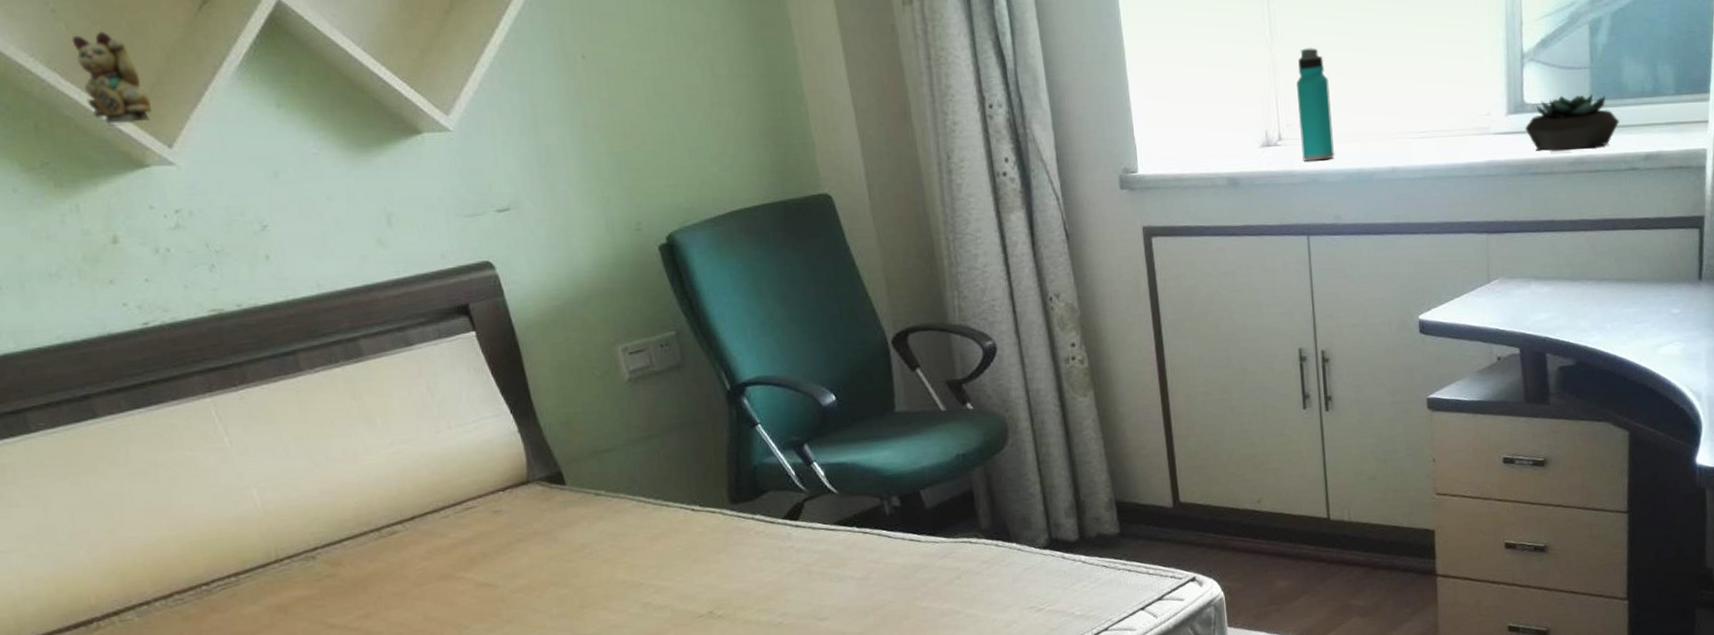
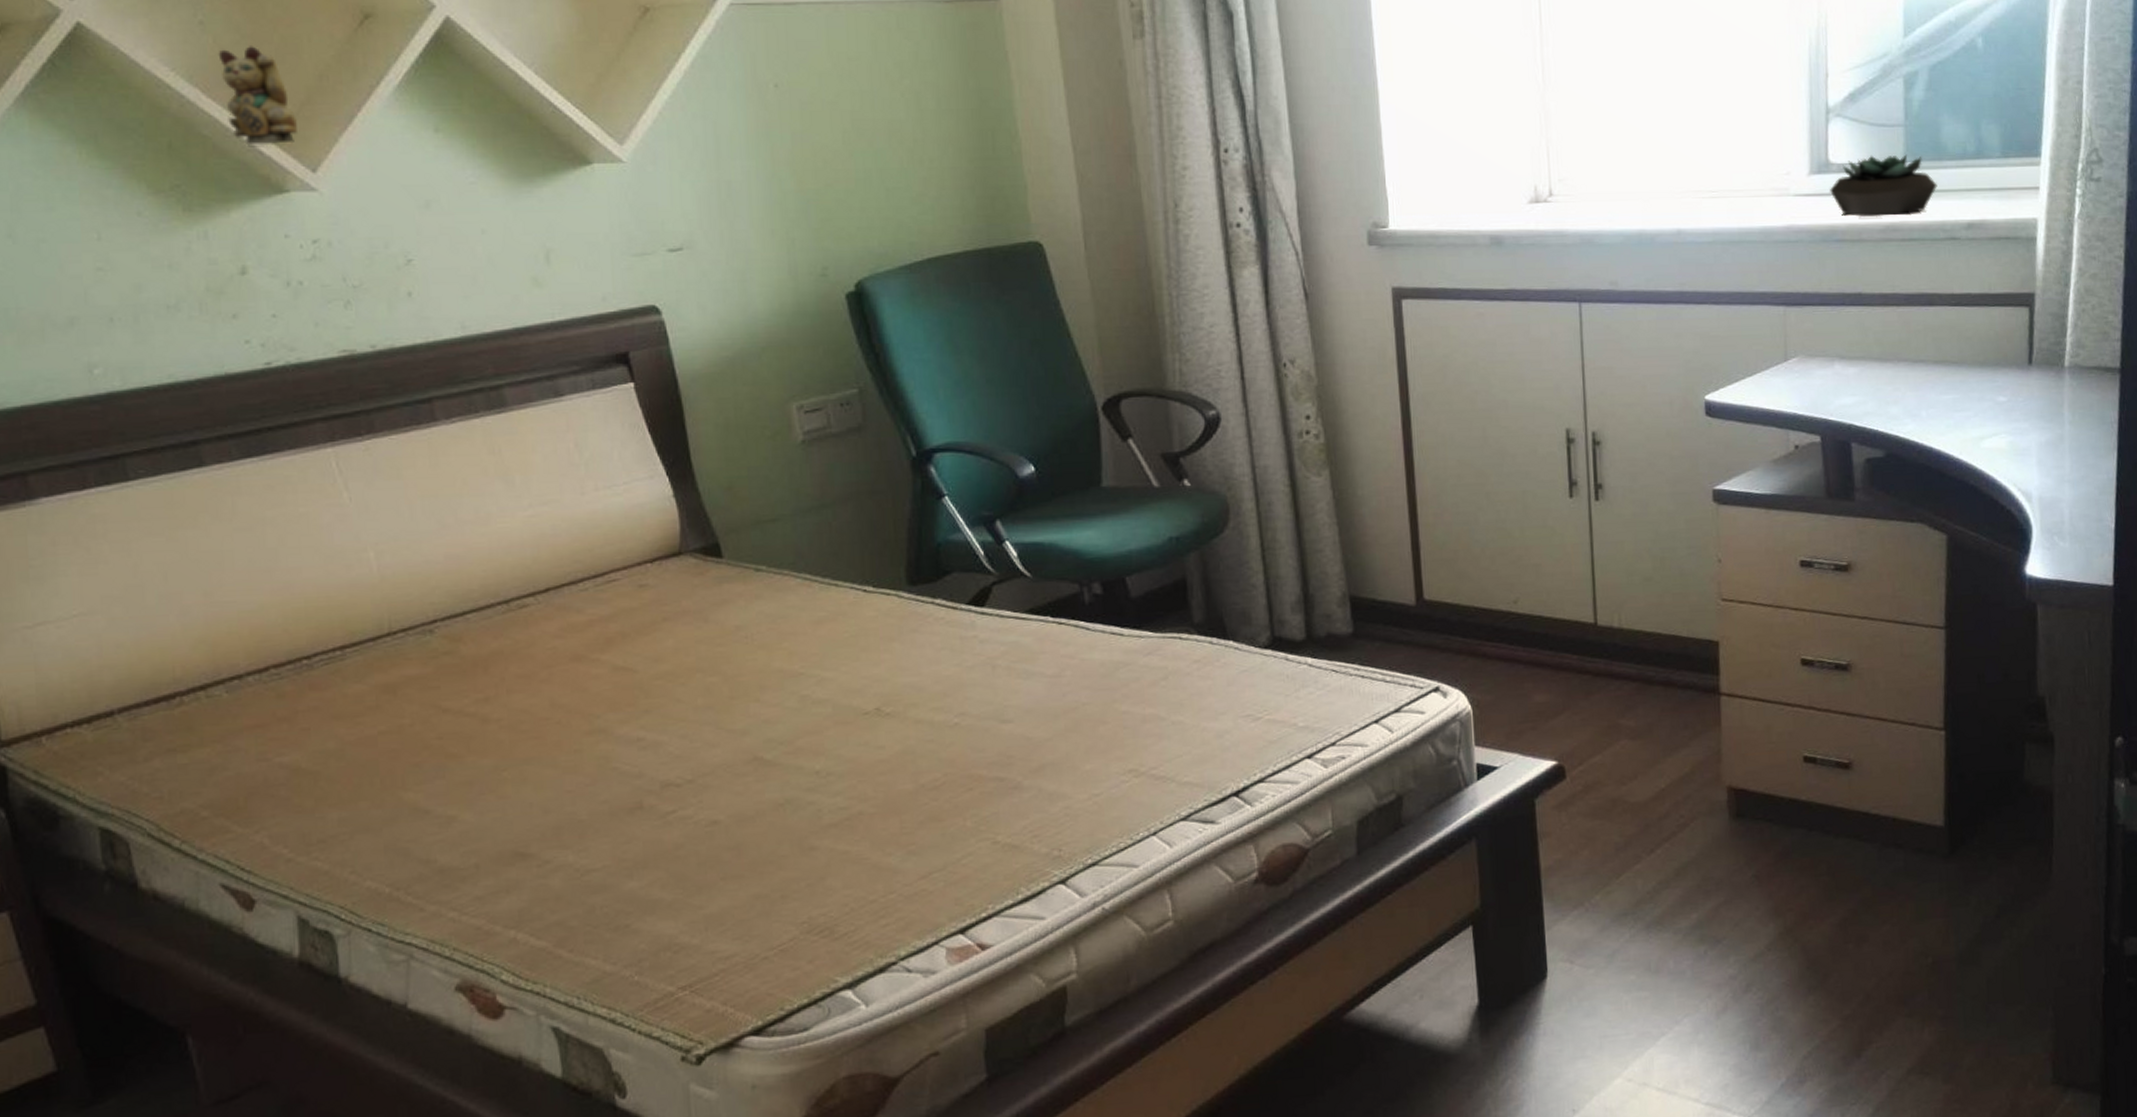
water bottle: present [1296,48,1335,162] -> none [1571,96,1613,221]

